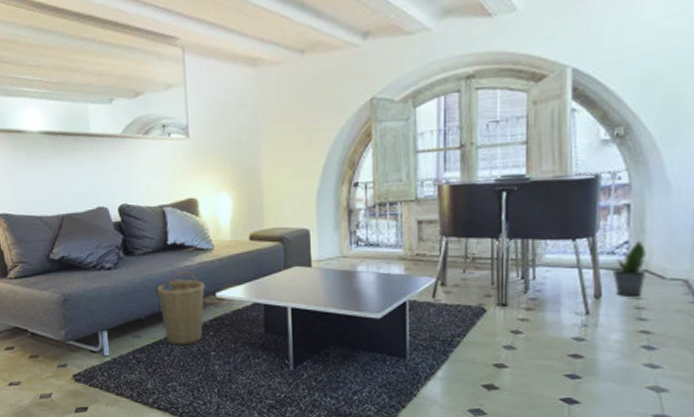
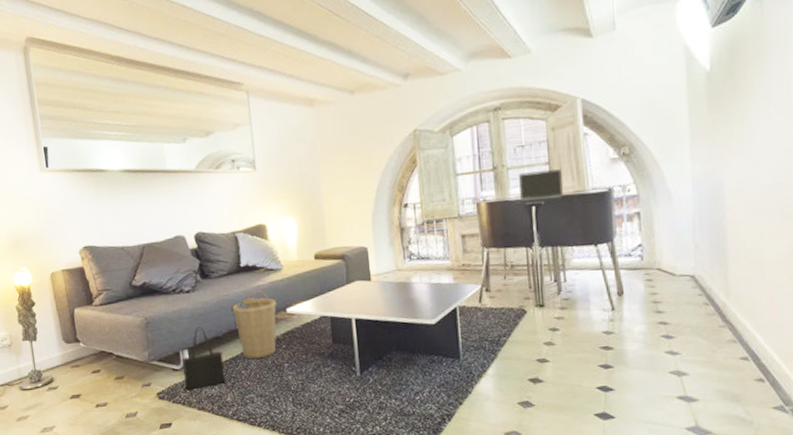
tote bag: none [100,307,147,374] -> present [181,327,226,391]
laptop: none [485,149,541,186] -> present [516,168,563,202]
potted plant: present [611,240,646,296] -> none [630,243,659,293]

